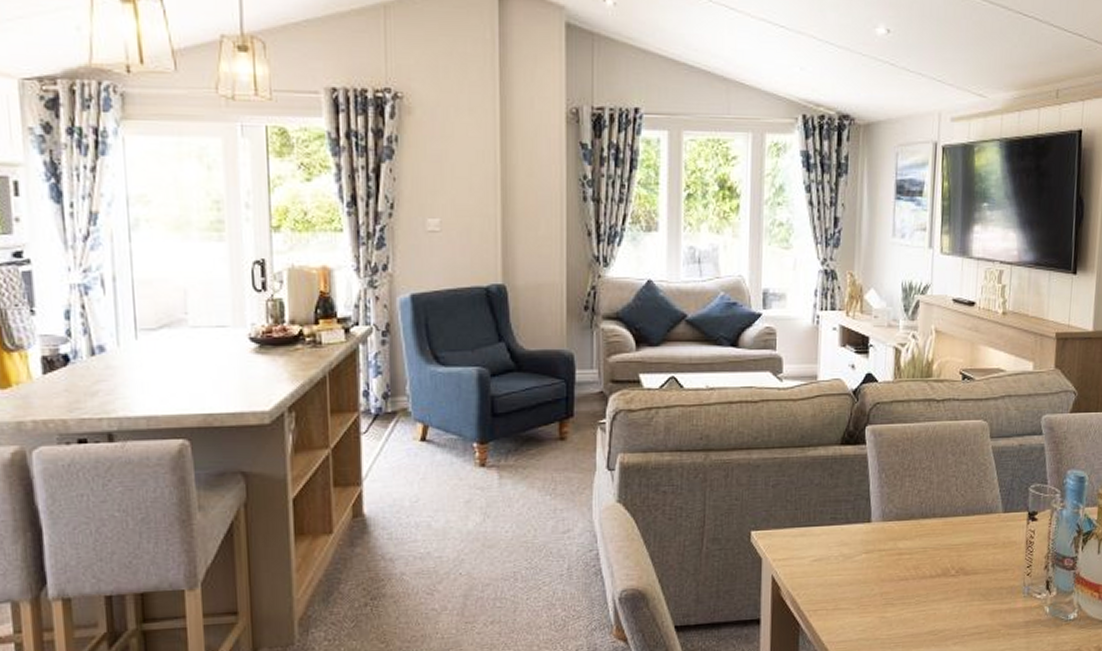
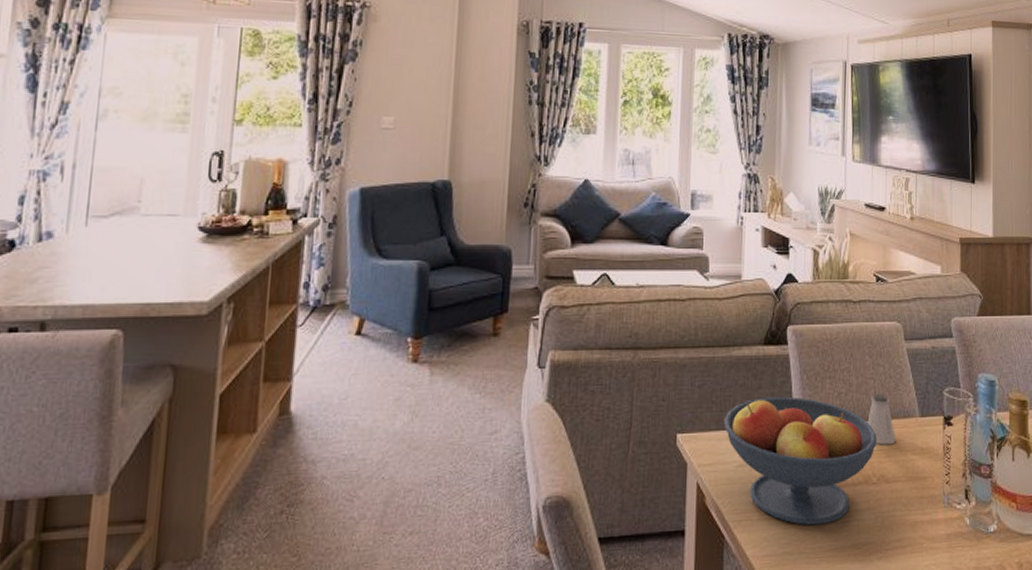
fruit bowl: none [798,494,958,615] -> present [723,396,877,526]
saltshaker: none [947,490,977,540] -> present [867,393,895,445]

